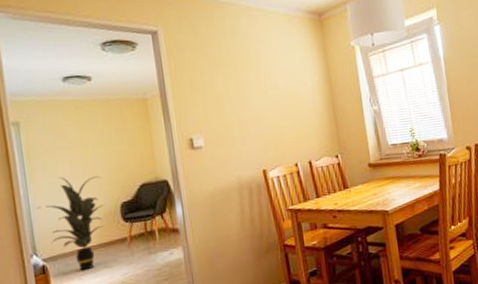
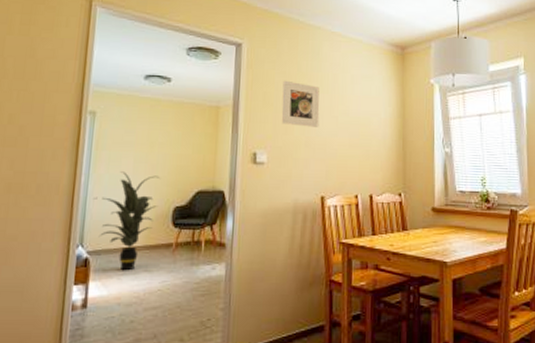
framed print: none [206,62,250,107] -> present [281,80,320,127]

